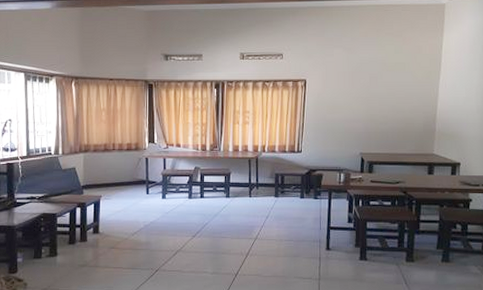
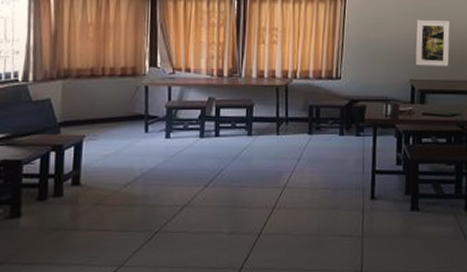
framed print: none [365,102,395,142] -> present [415,19,450,66]

